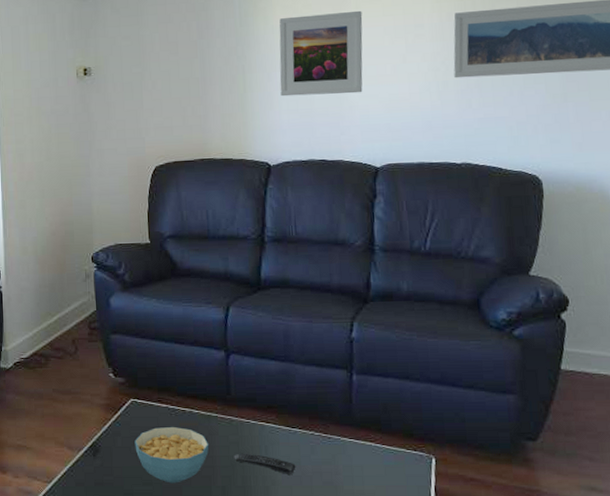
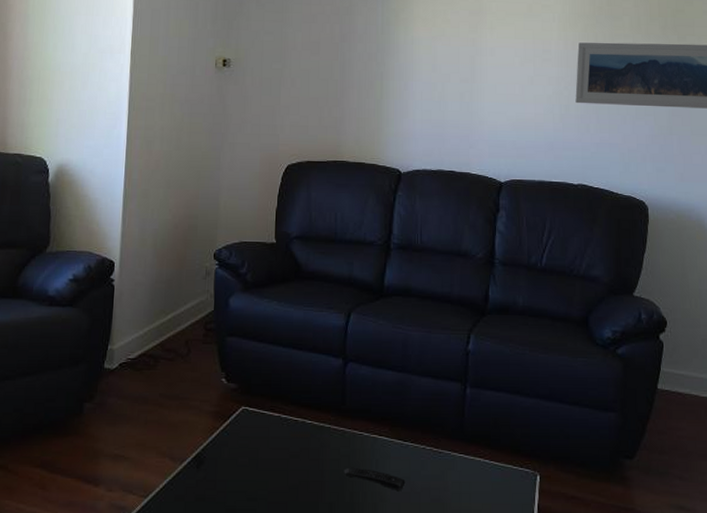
cereal bowl: present [134,426,209,483] -> none [242,437,320,499]
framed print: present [279,10,363,97] -> none [415,30,496,109]

